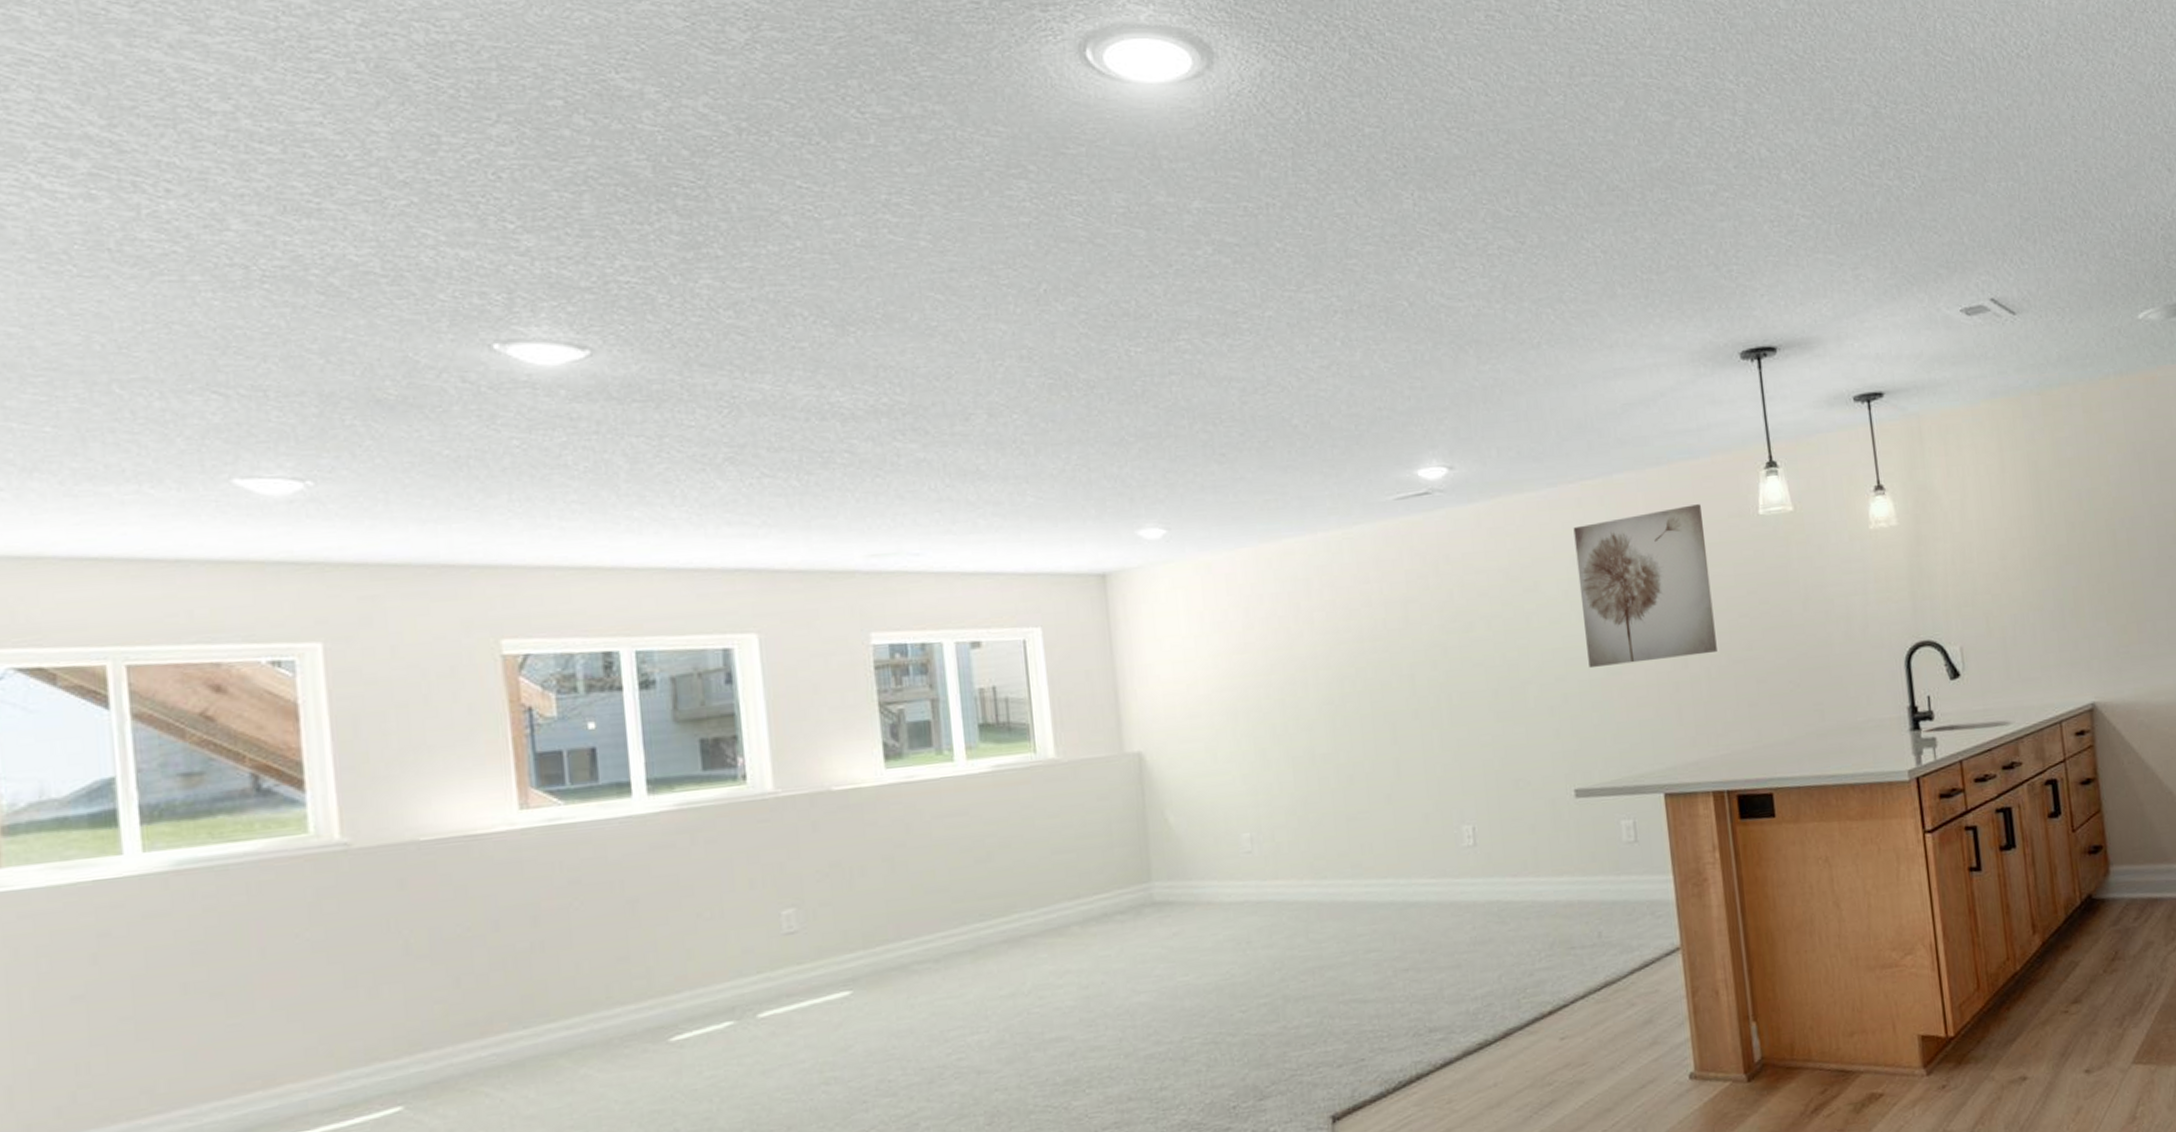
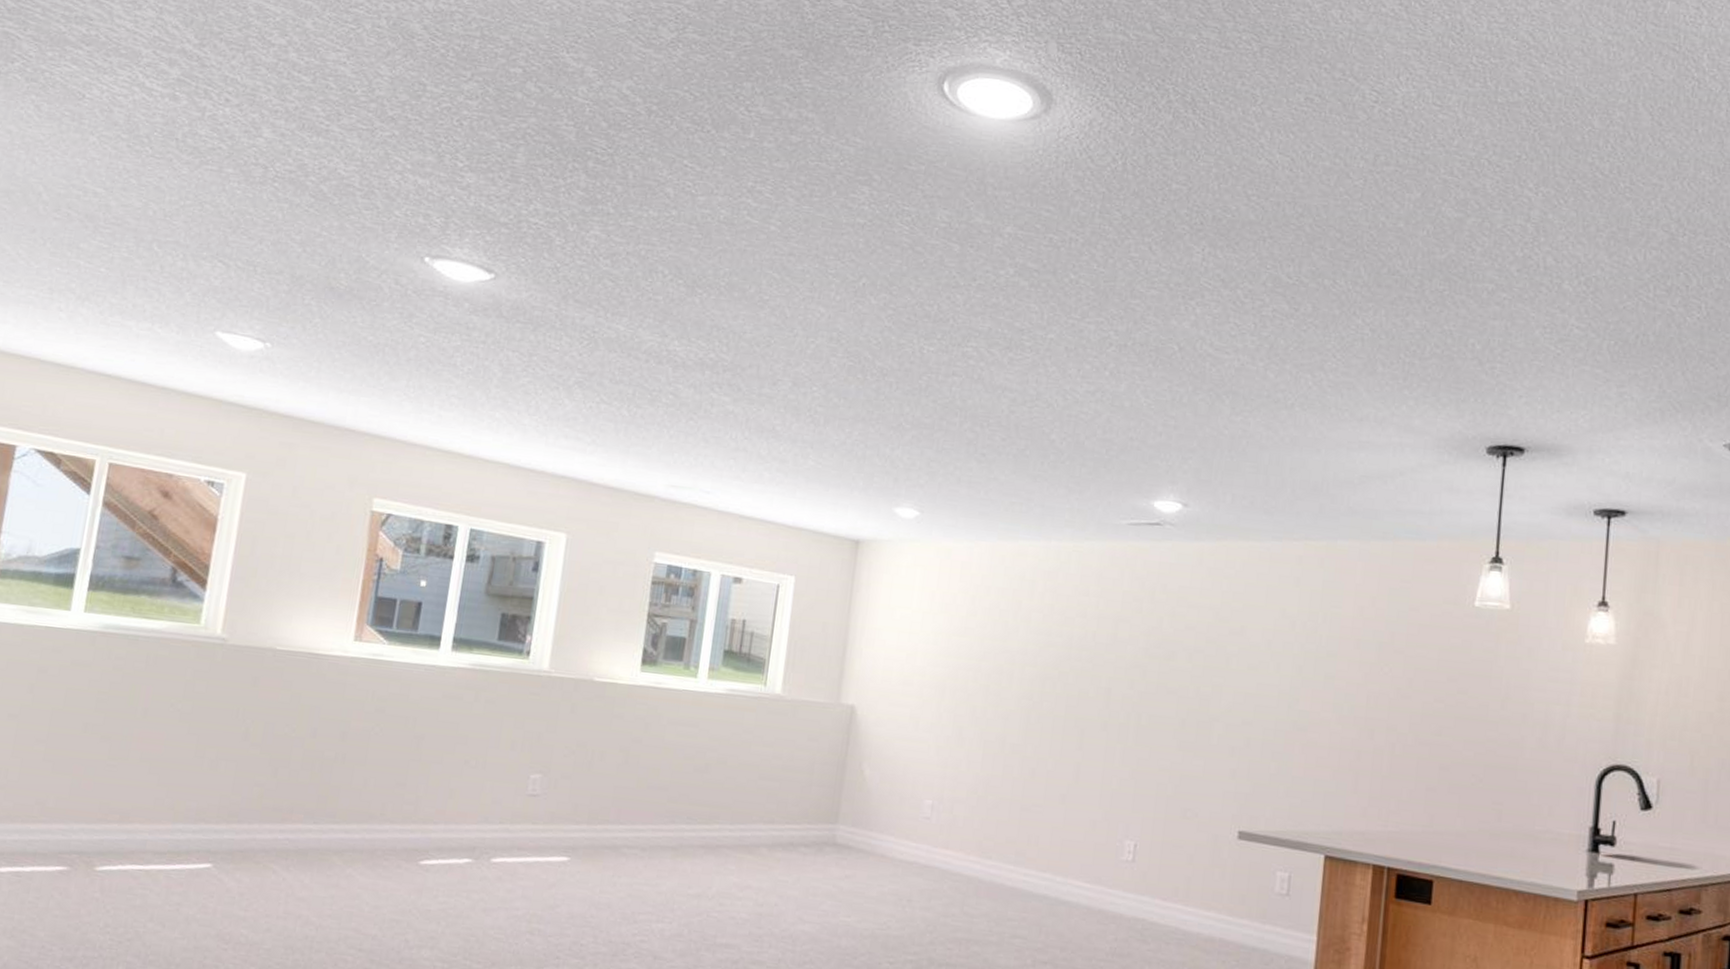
wall art: present [1573,504,1717,668] -> none [1277,582,1418,730]

